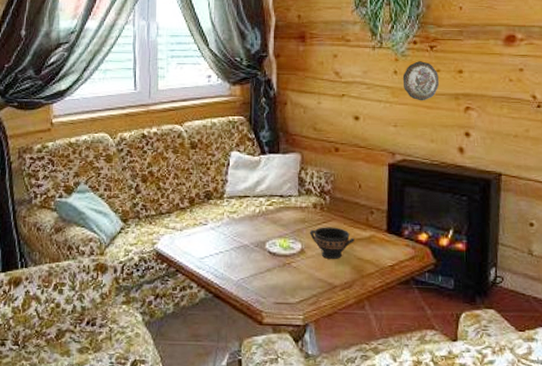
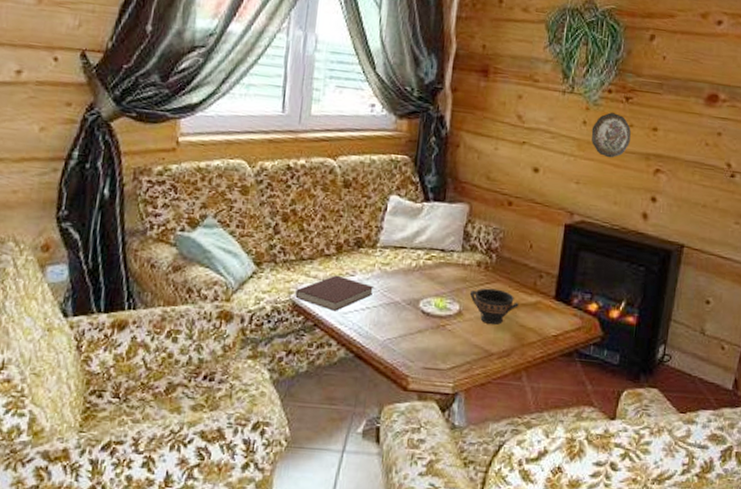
notebook: none [158,225,225,257] -> present [295,275,375,311]

